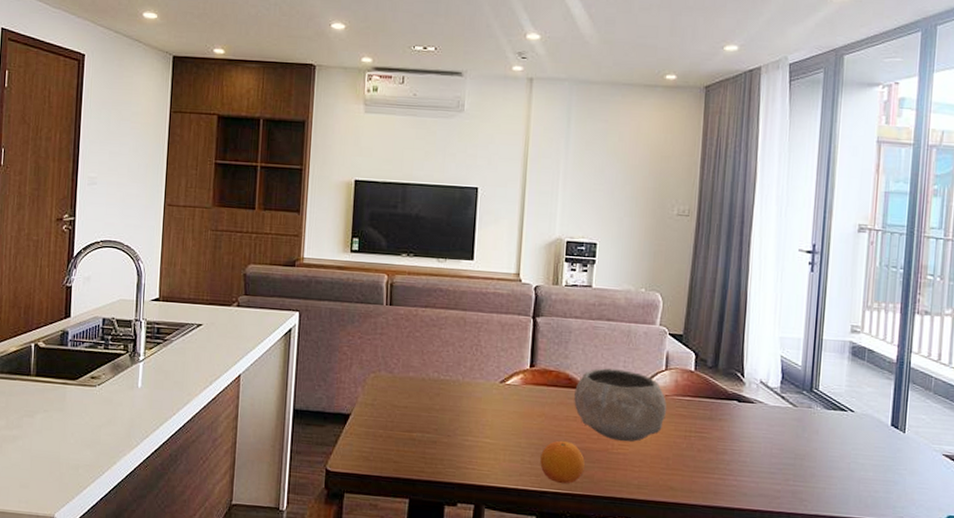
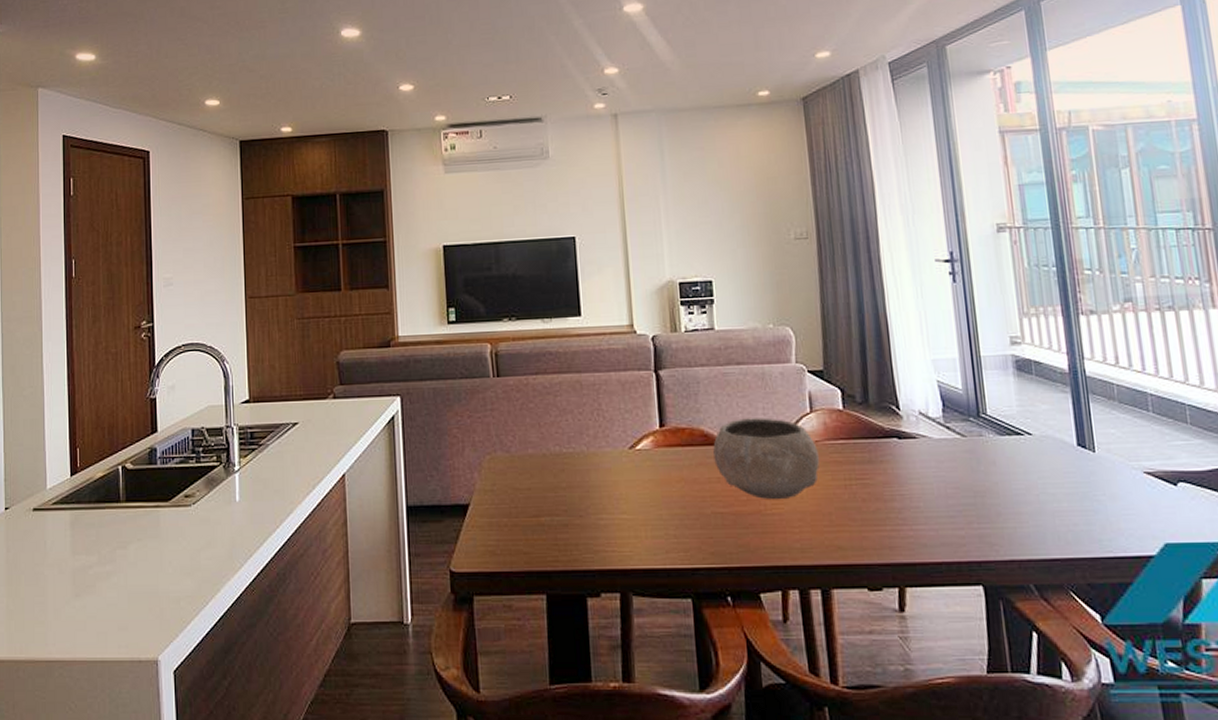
fruit: present [540,440,585,484] -> none [686,506,738,557]

